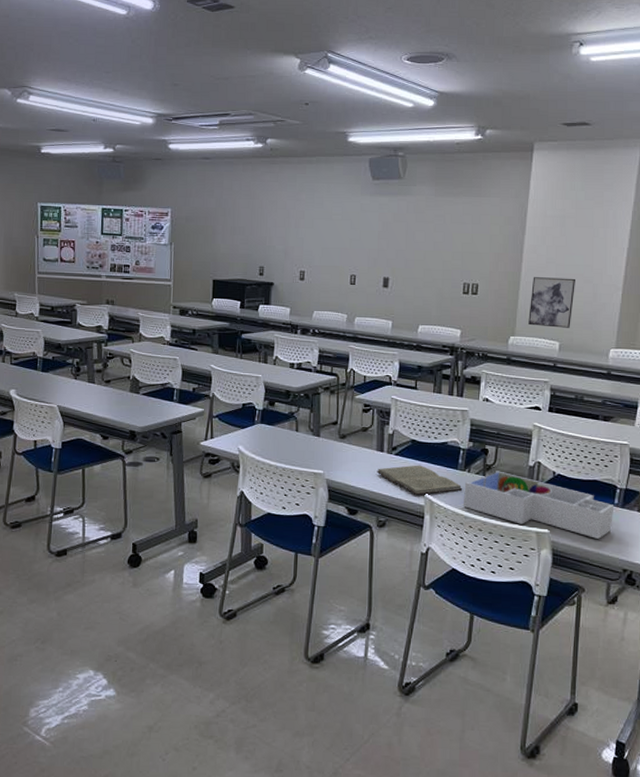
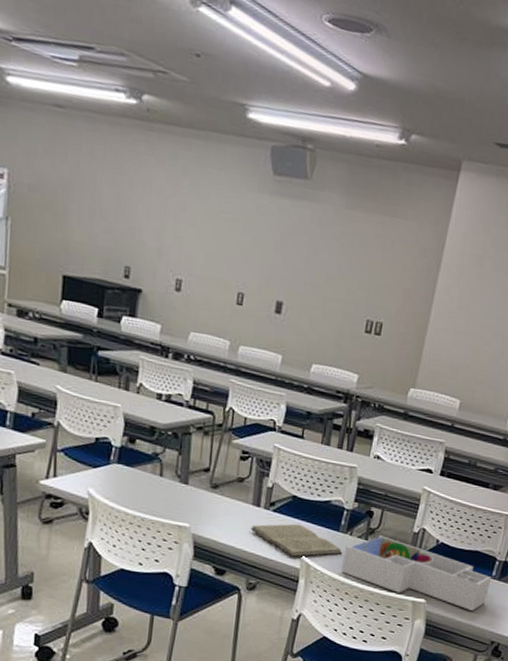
wall art: present [528,277,575,328] -> none [431,323,486,386]

